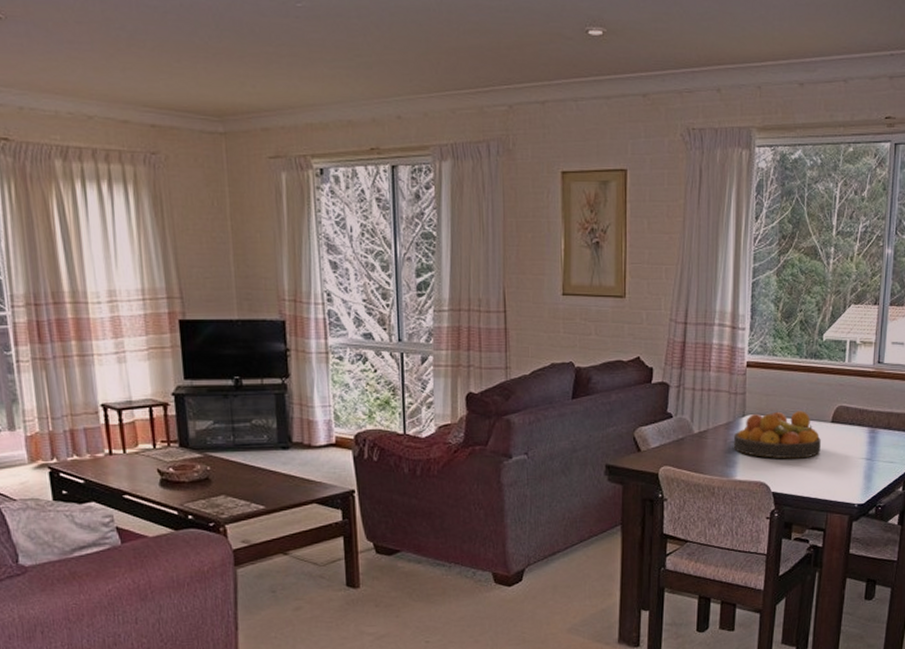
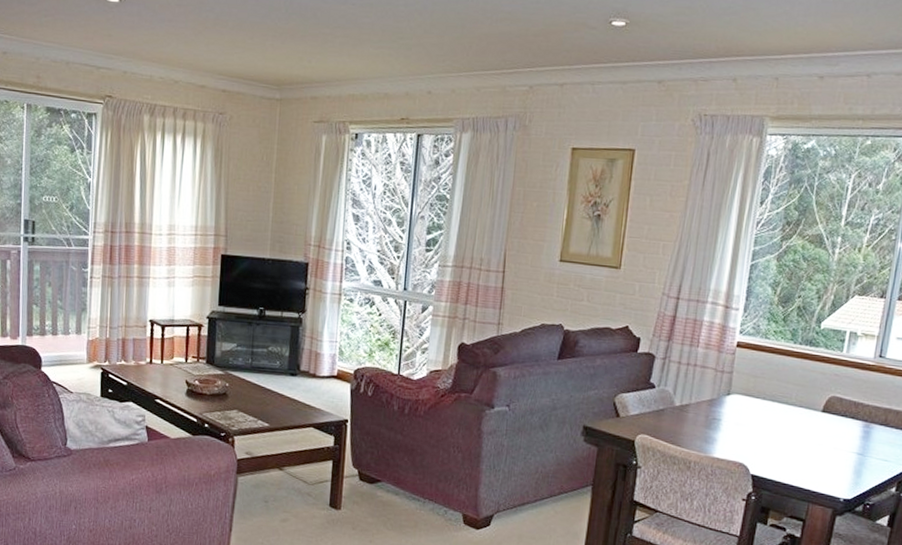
fruit bowl: present [733,411,821,459] -> none [714,394,809,445]

